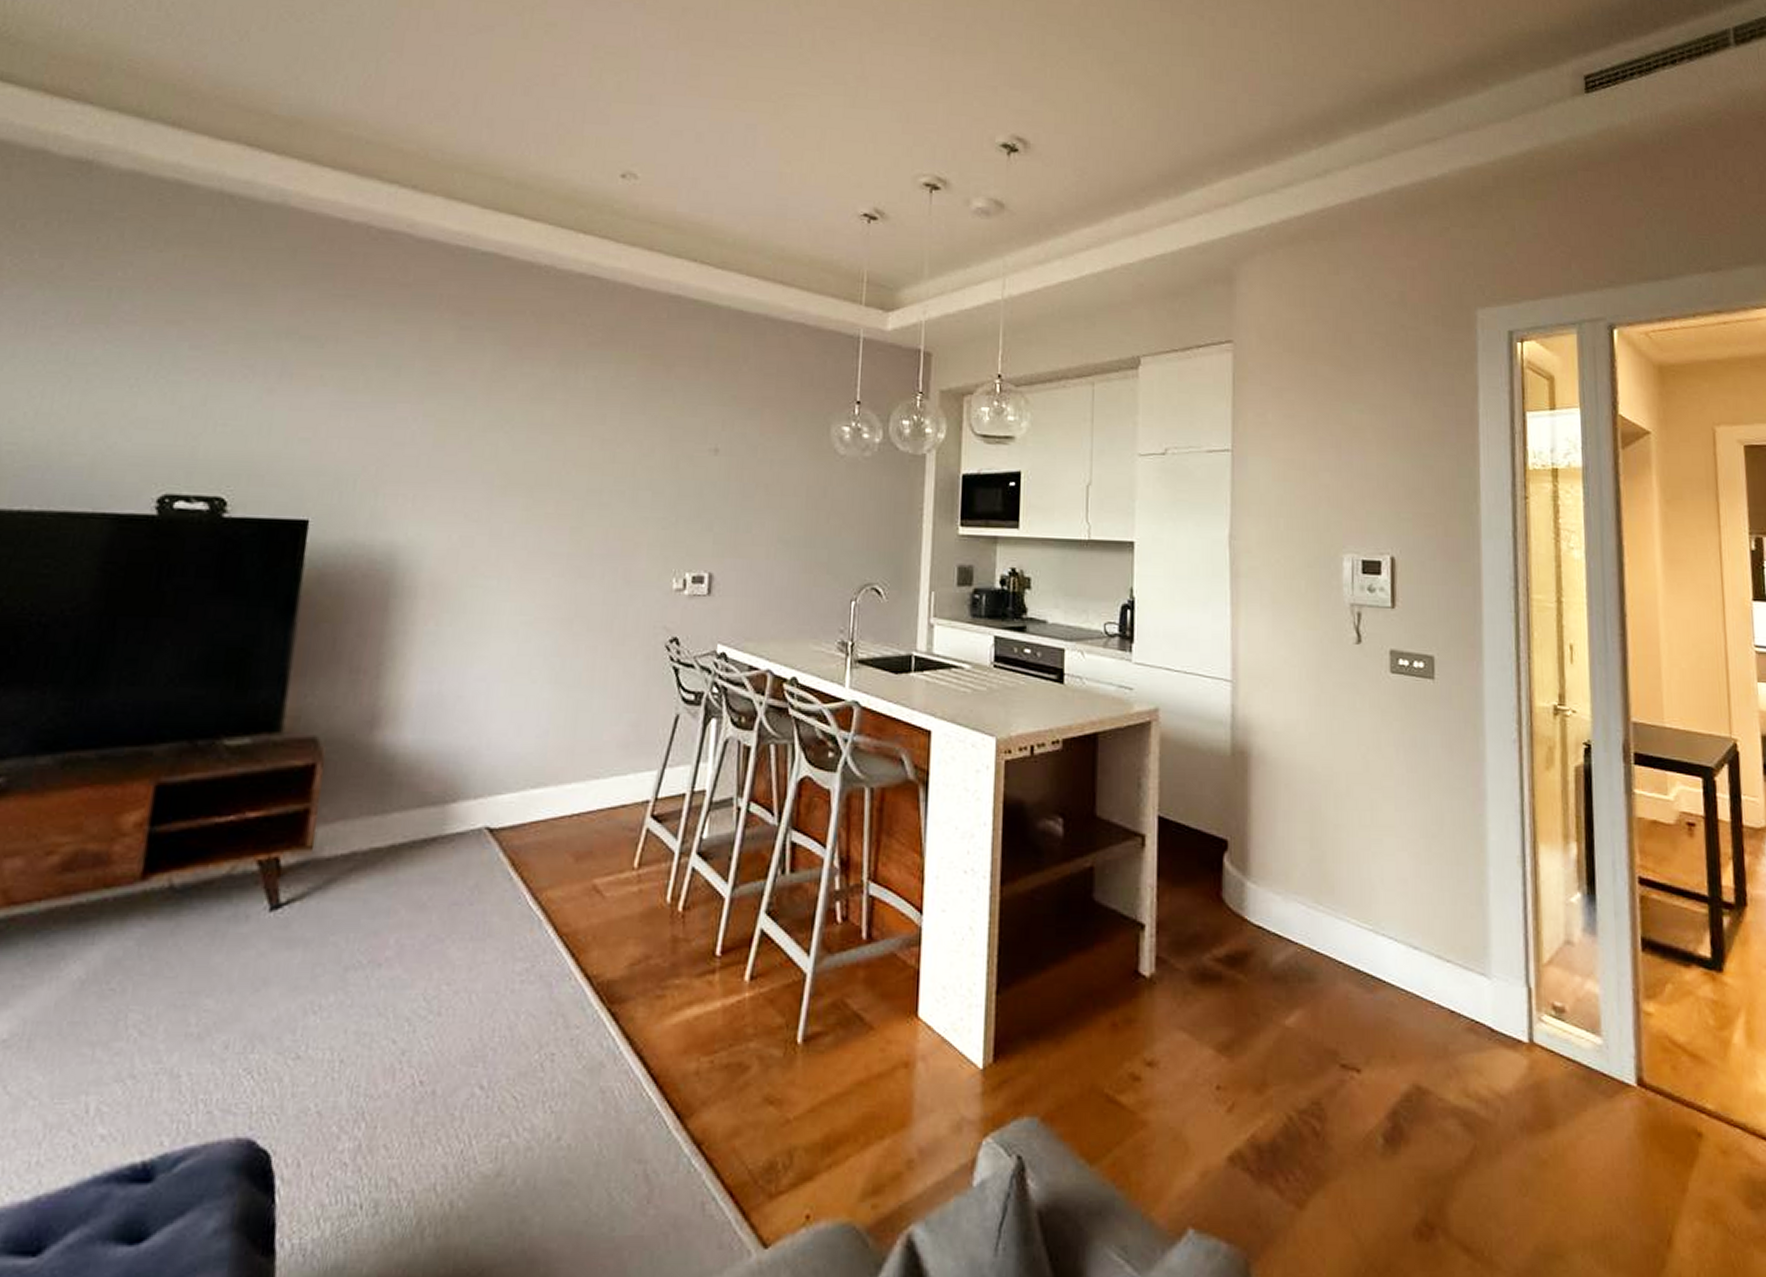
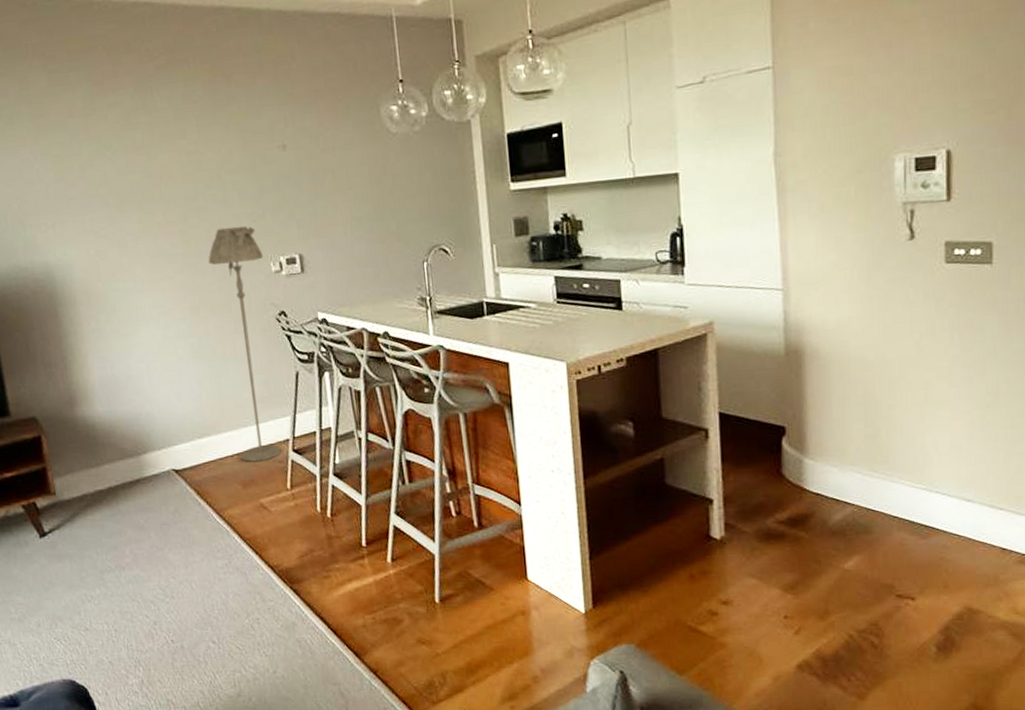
floor lamp: none [582,530,666,827] -> present [208,225,282,462]

